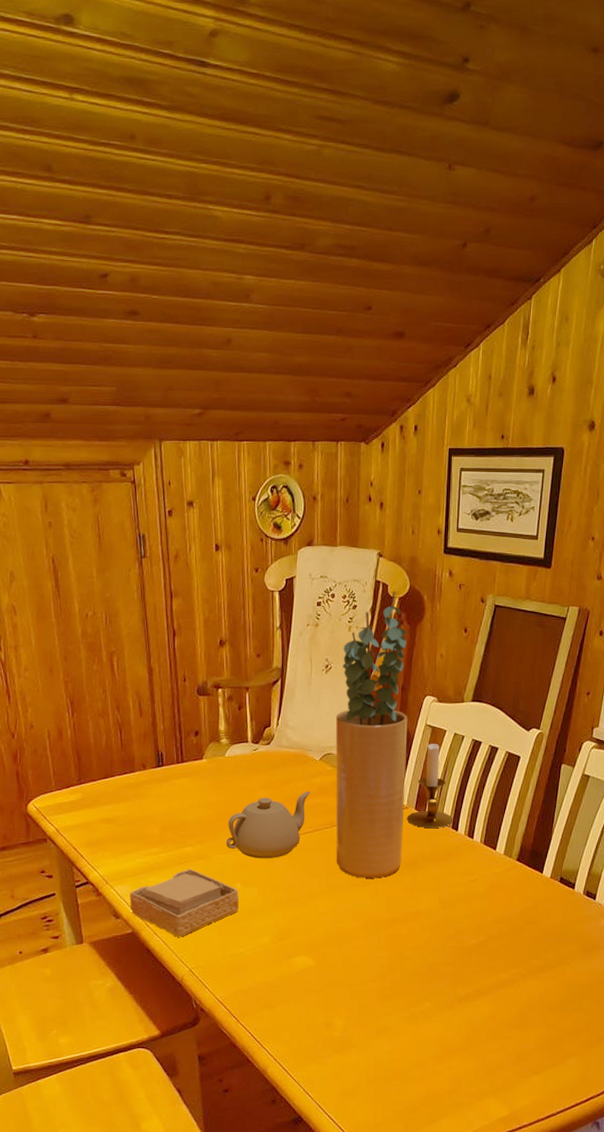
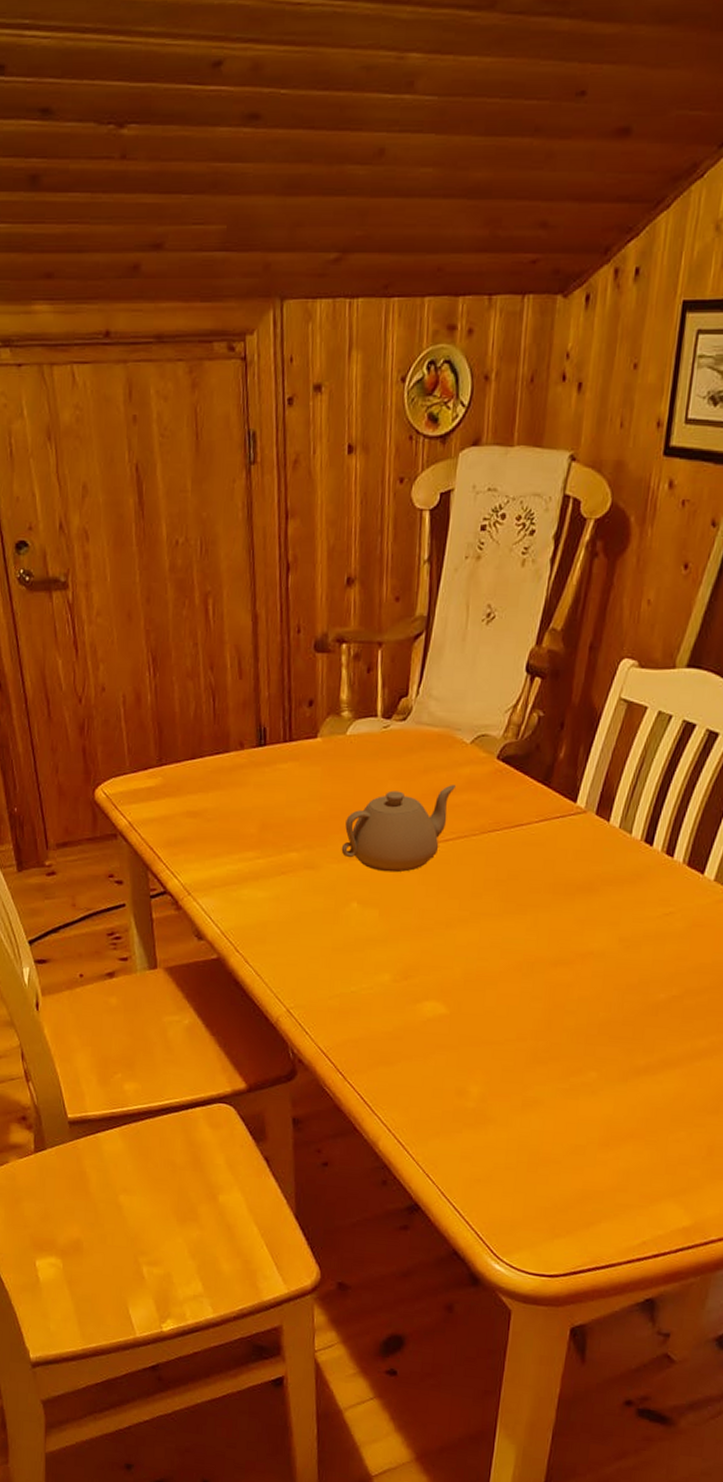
napkin holder: present [129,868,239,937] -> none [216,880,355,968]
vase: present [335,591,408,878] -> none [484,510,604,905]
candlestick: present [407,743,453,829] -> none [583,724,648,841]

